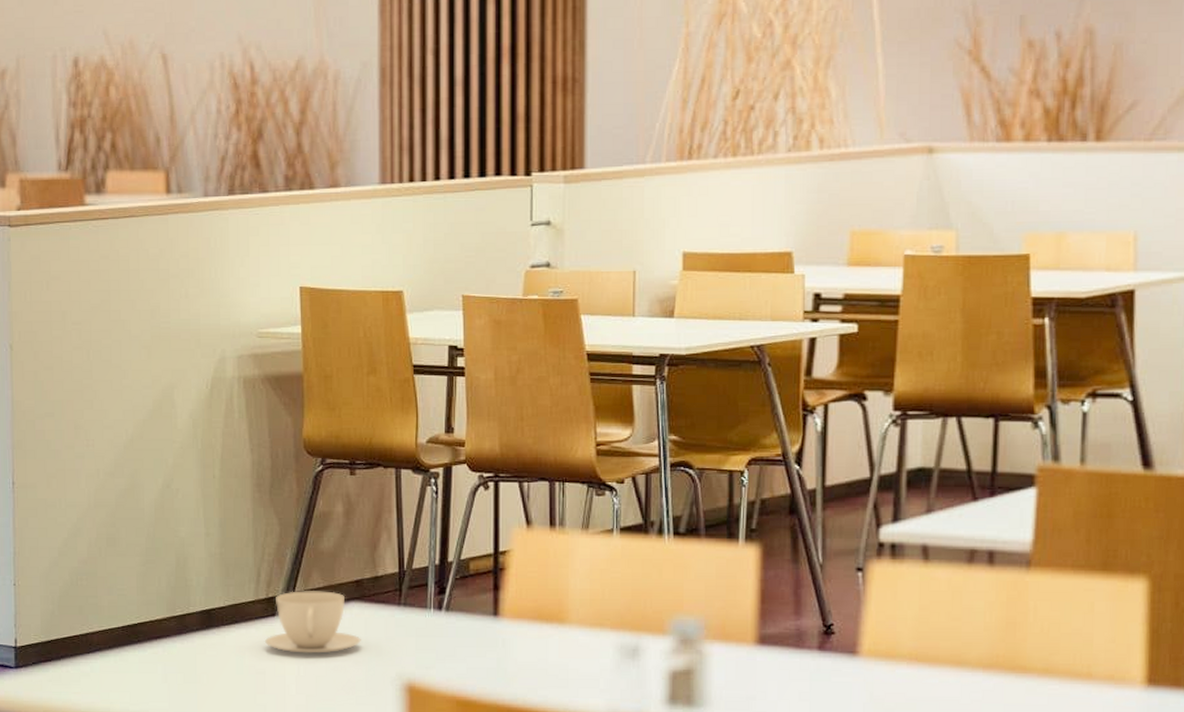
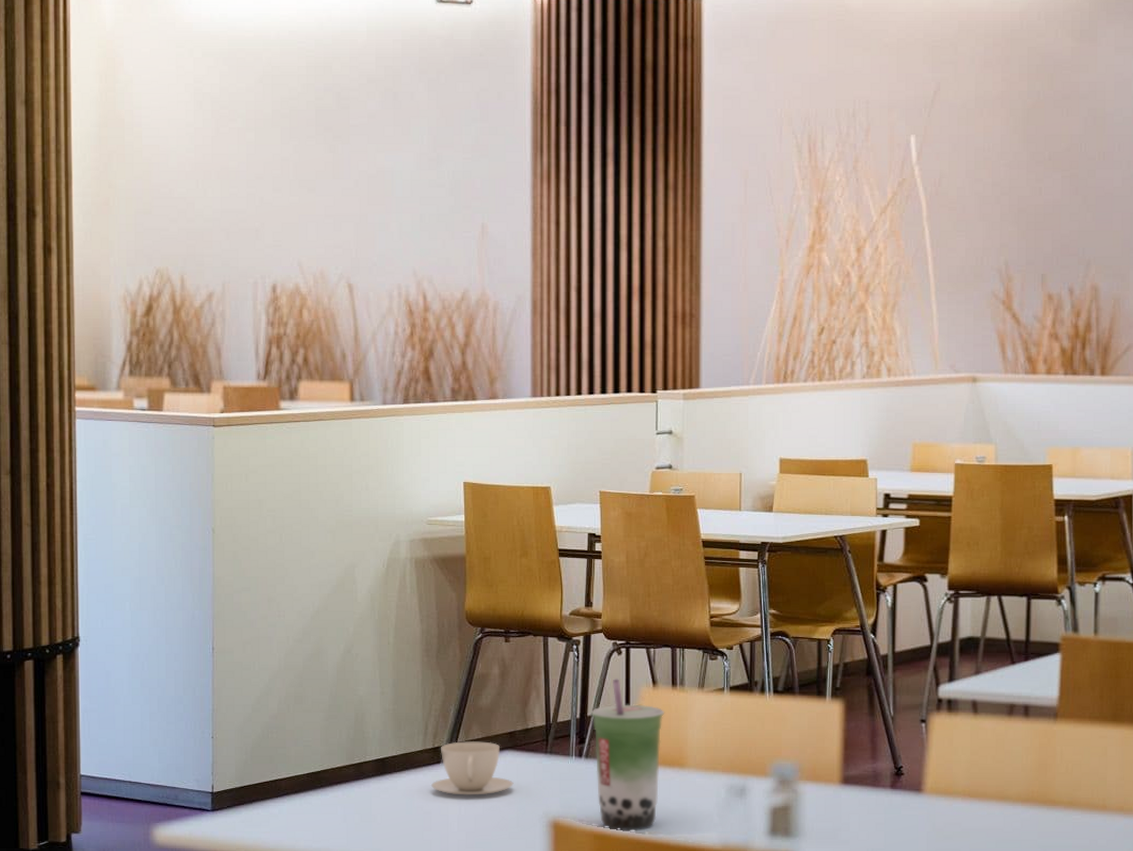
beverage cup: none [452,518,542,695] -> present [590,679,665,829]

